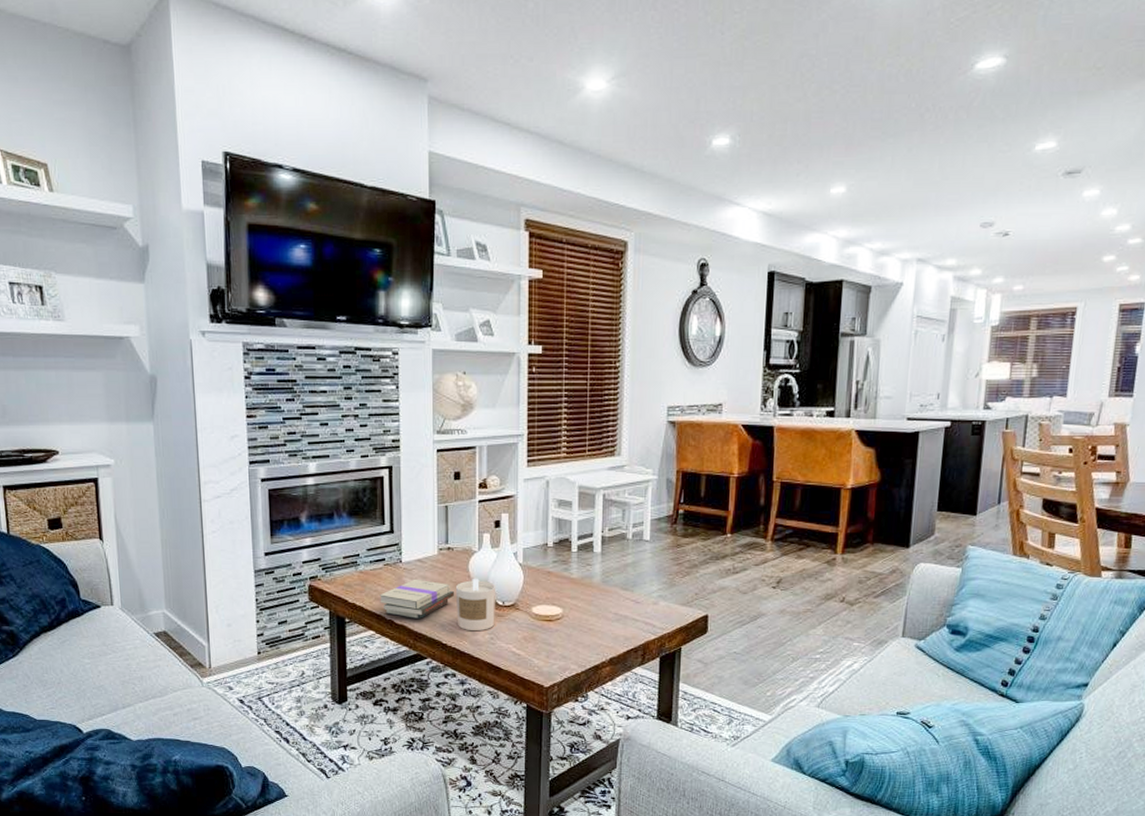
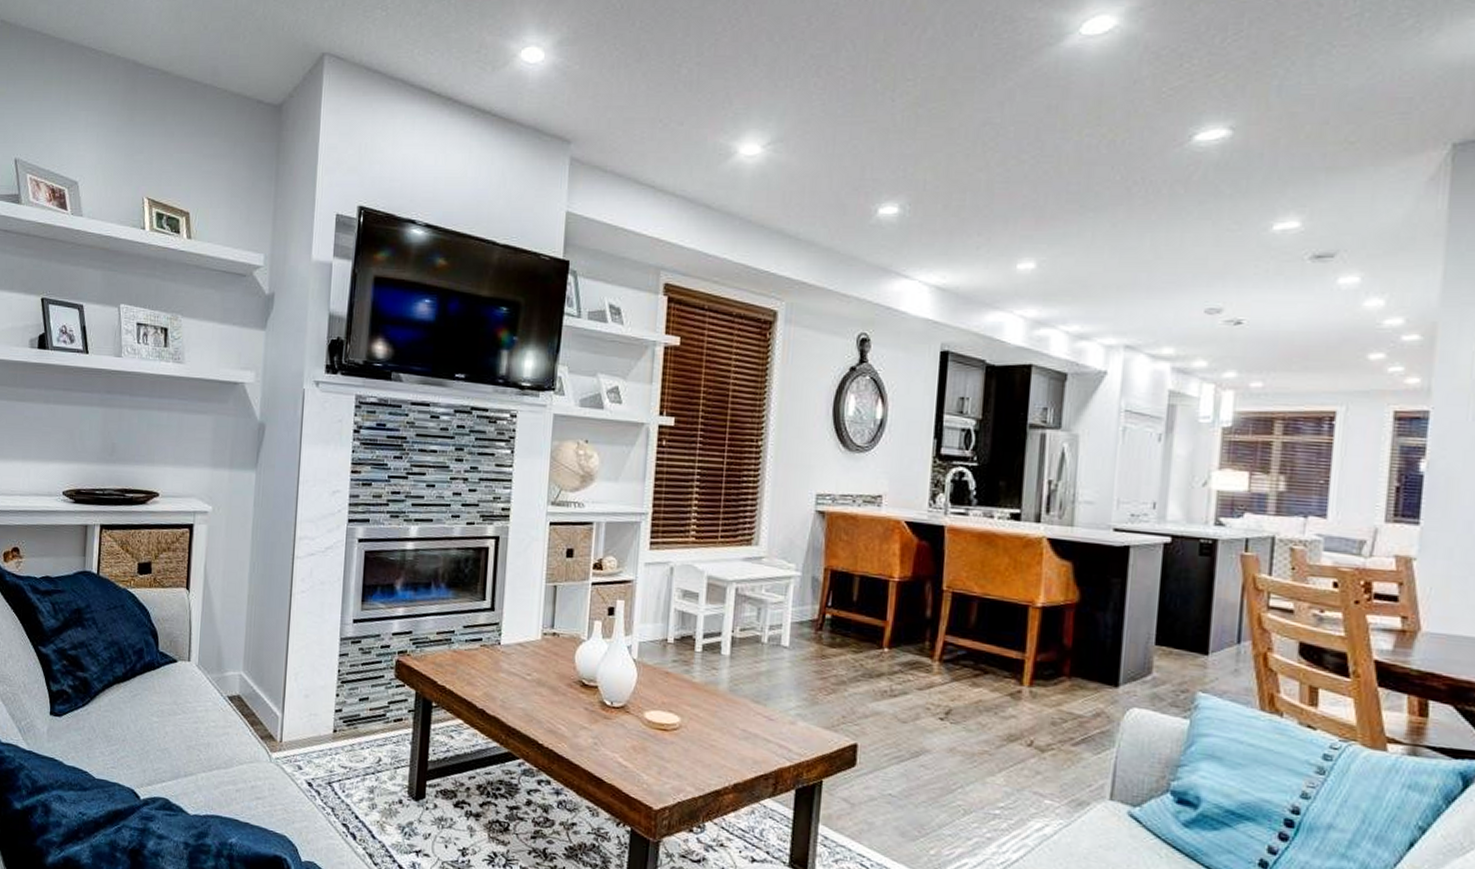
books: present [380,579,454,620] -> none [472,664,556,713]
candle: present [455,578,495,632] -> none [556,670,604,734]

